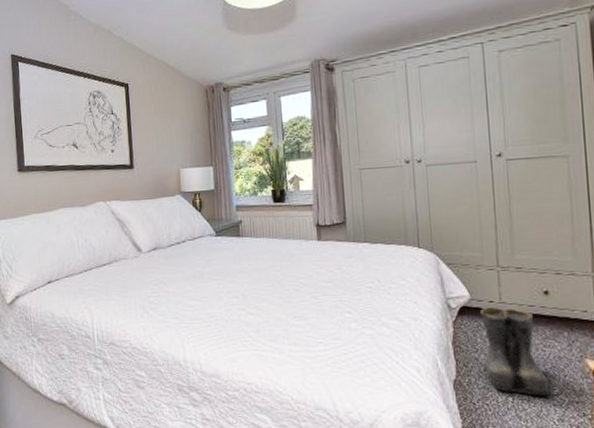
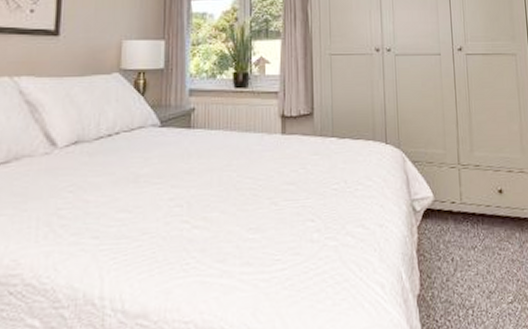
boots: present [479,307,554,396] -> none [442,208,508,306]

